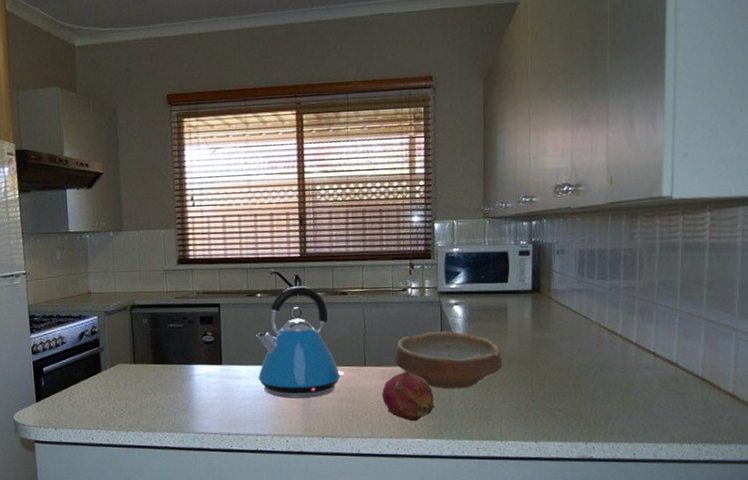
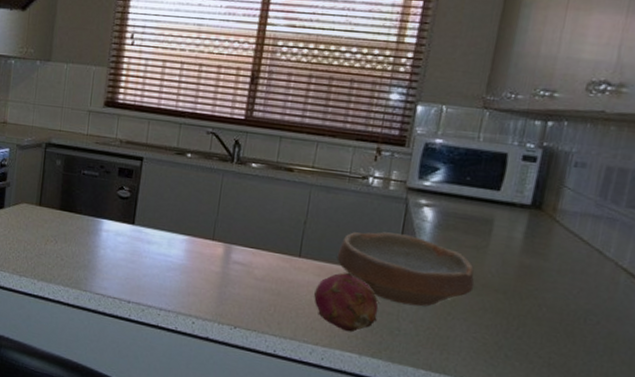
kettle: present [256,286,344,399] -> none [172,152,273,282]

